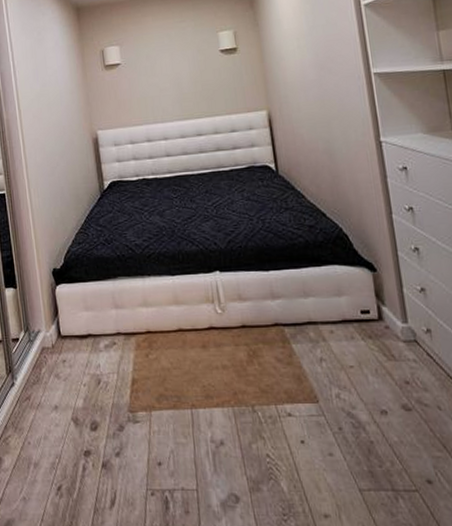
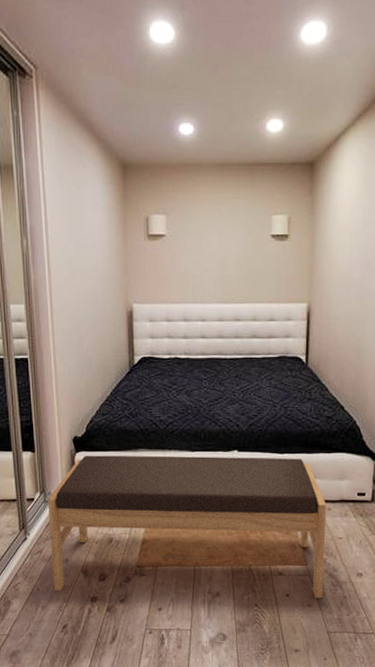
bench: none [32,275,344,445] -> present [47,455,327,598]

